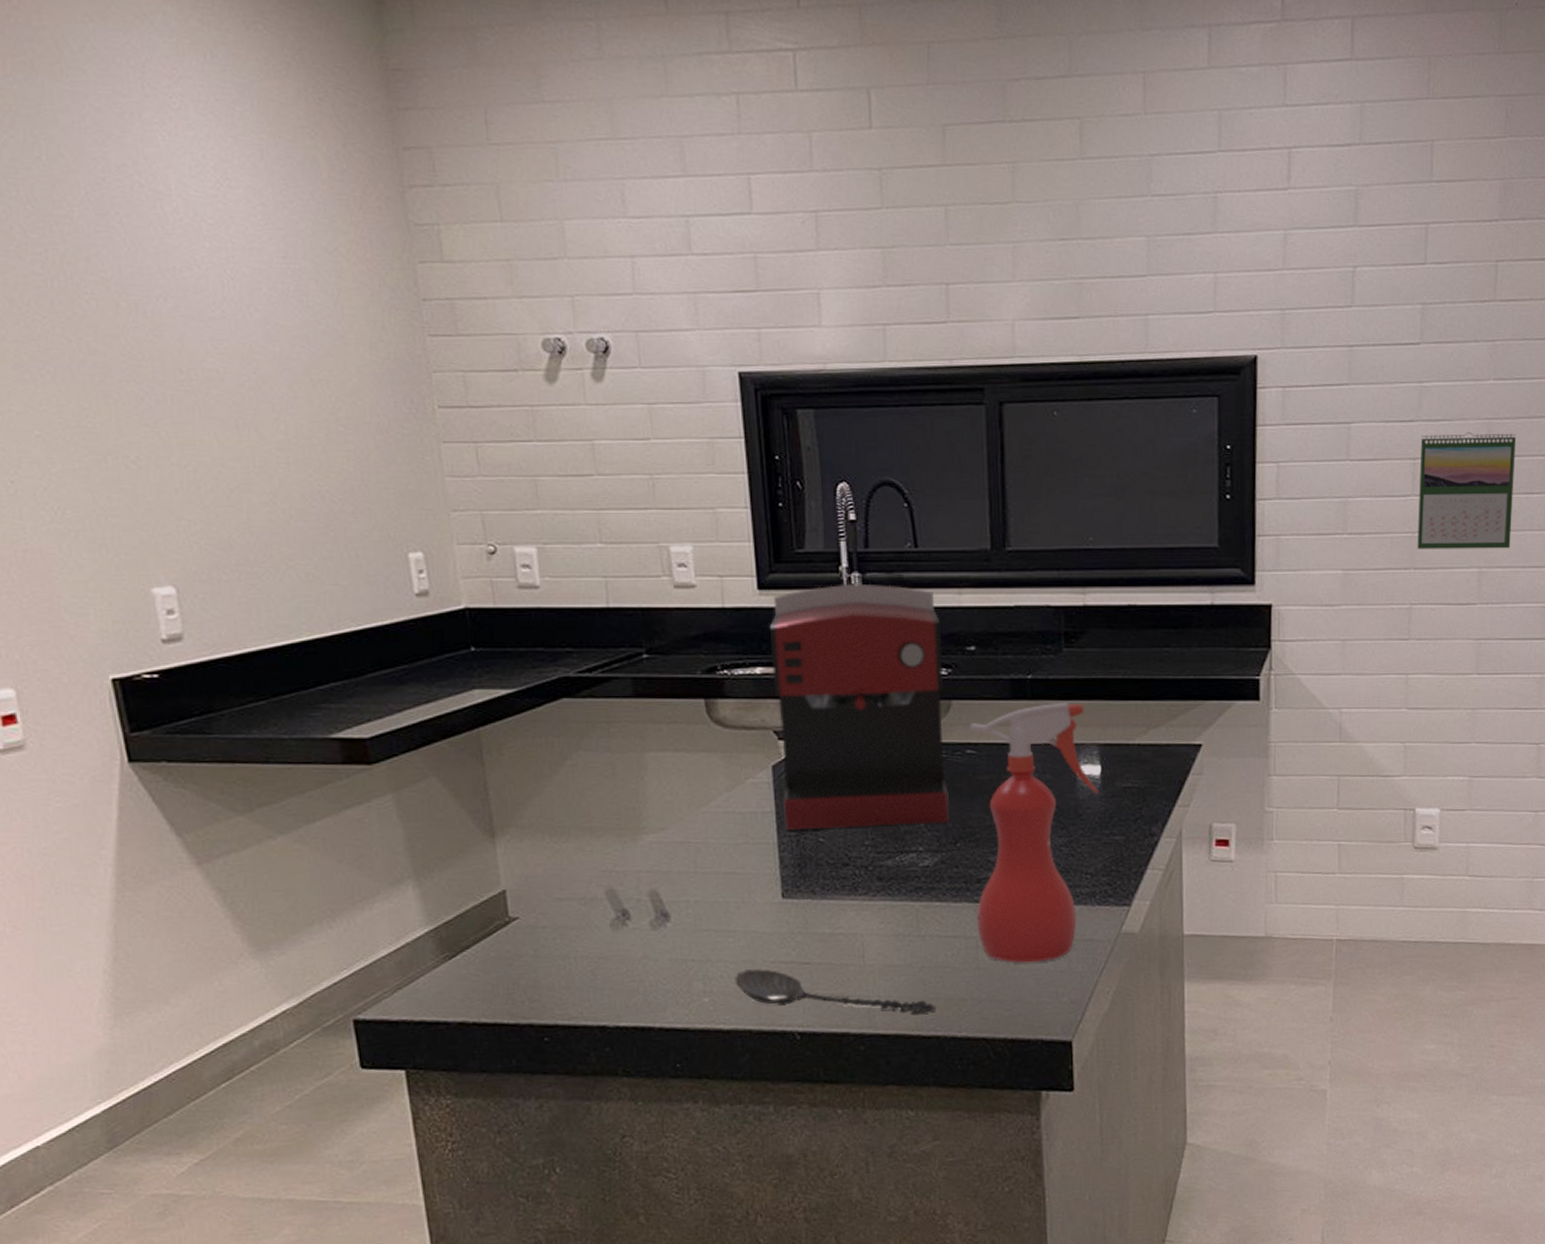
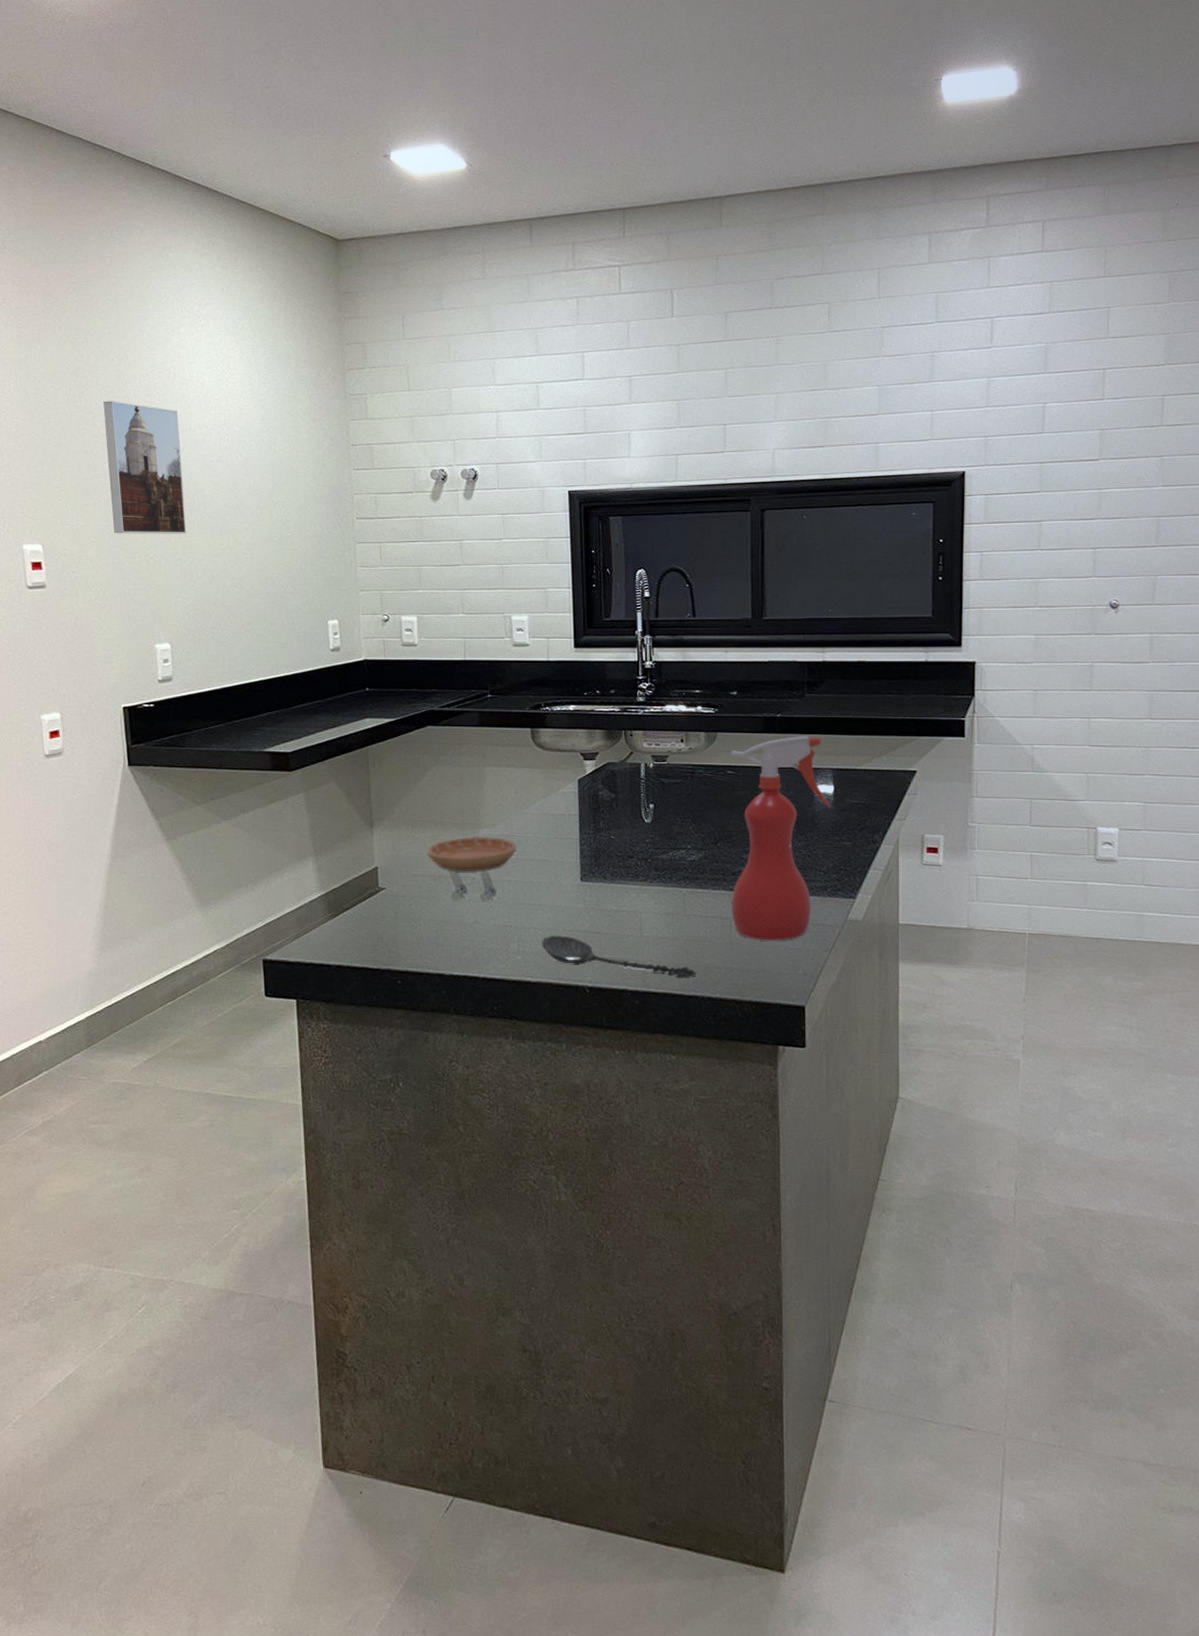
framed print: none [31,222,184,427] -> present [103,401,187,534]
saucer: none [571,845,695,892] -> present [426,837,517,871]
coffee maker: present [770,583,950,830] -> none [581,643,712,829]
calendar: present [1417,432,1516,549] -> none [1097,527,1182,619]

